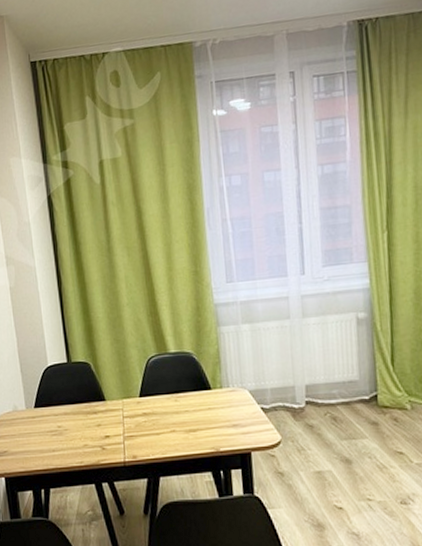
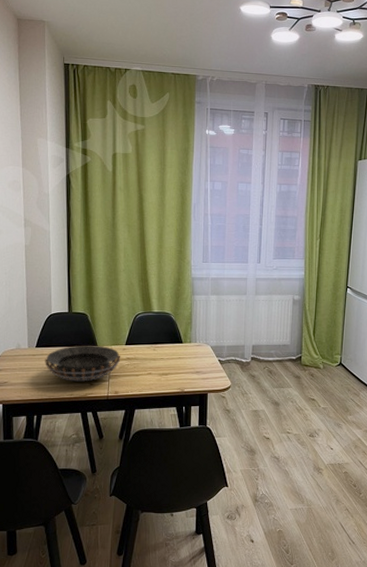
decorative bowl: none [46,400,136,446] -> present [45,345,121,382]

